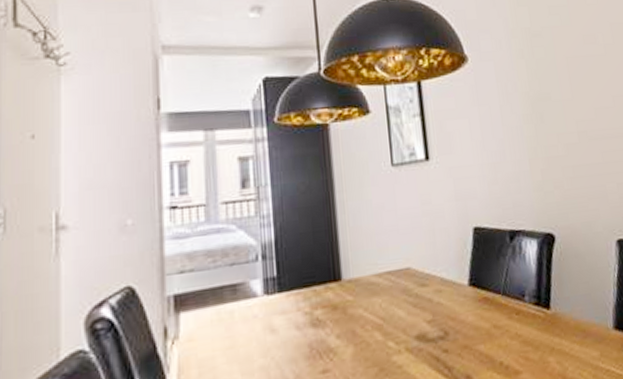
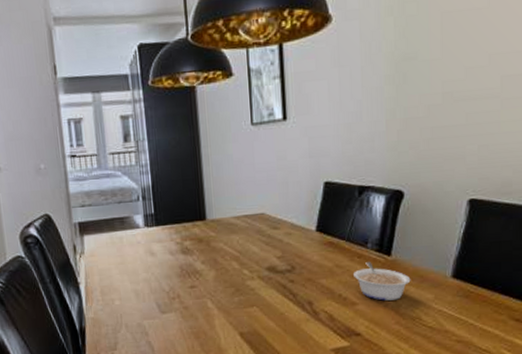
legume: none [513,318,574,366] -> present [354,262,411,301]

